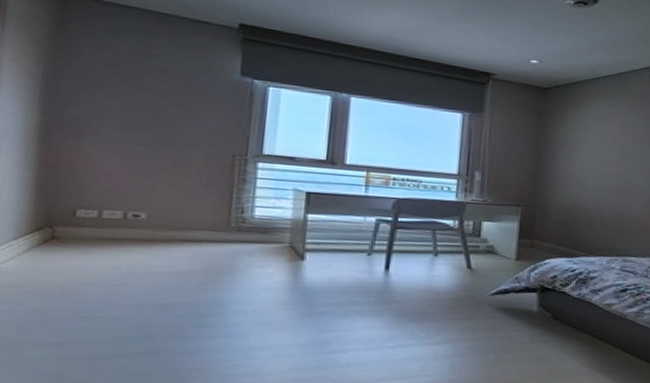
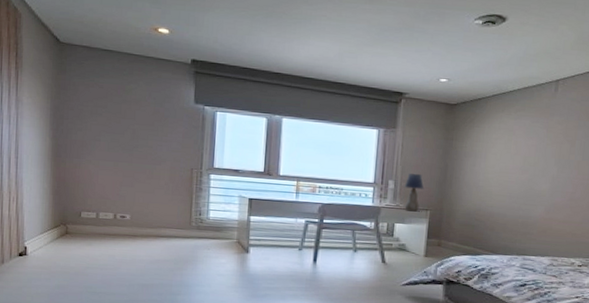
table lamp: none [492,163,515,208] -> present [404,173,425,212]

